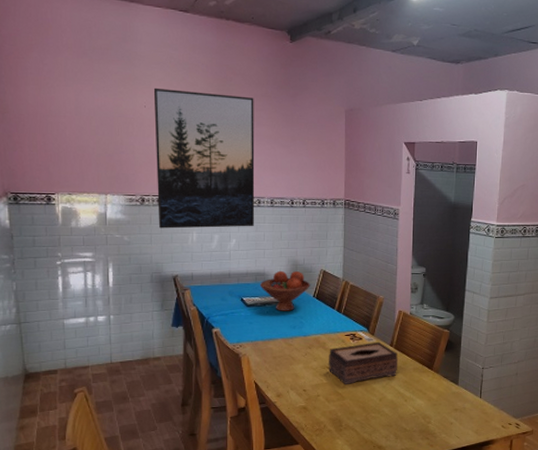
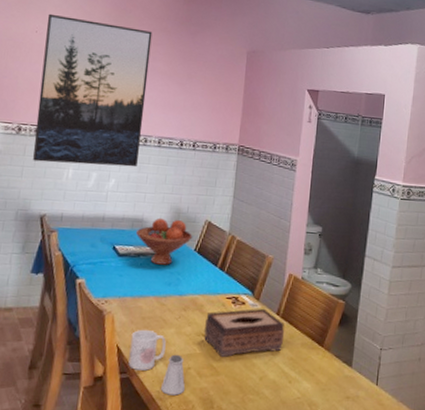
mug: none [266,366,296,400] -> present [128,329,166,371]
saltshaker: none [295,385,317,419] -> present [160,354,186,396]

